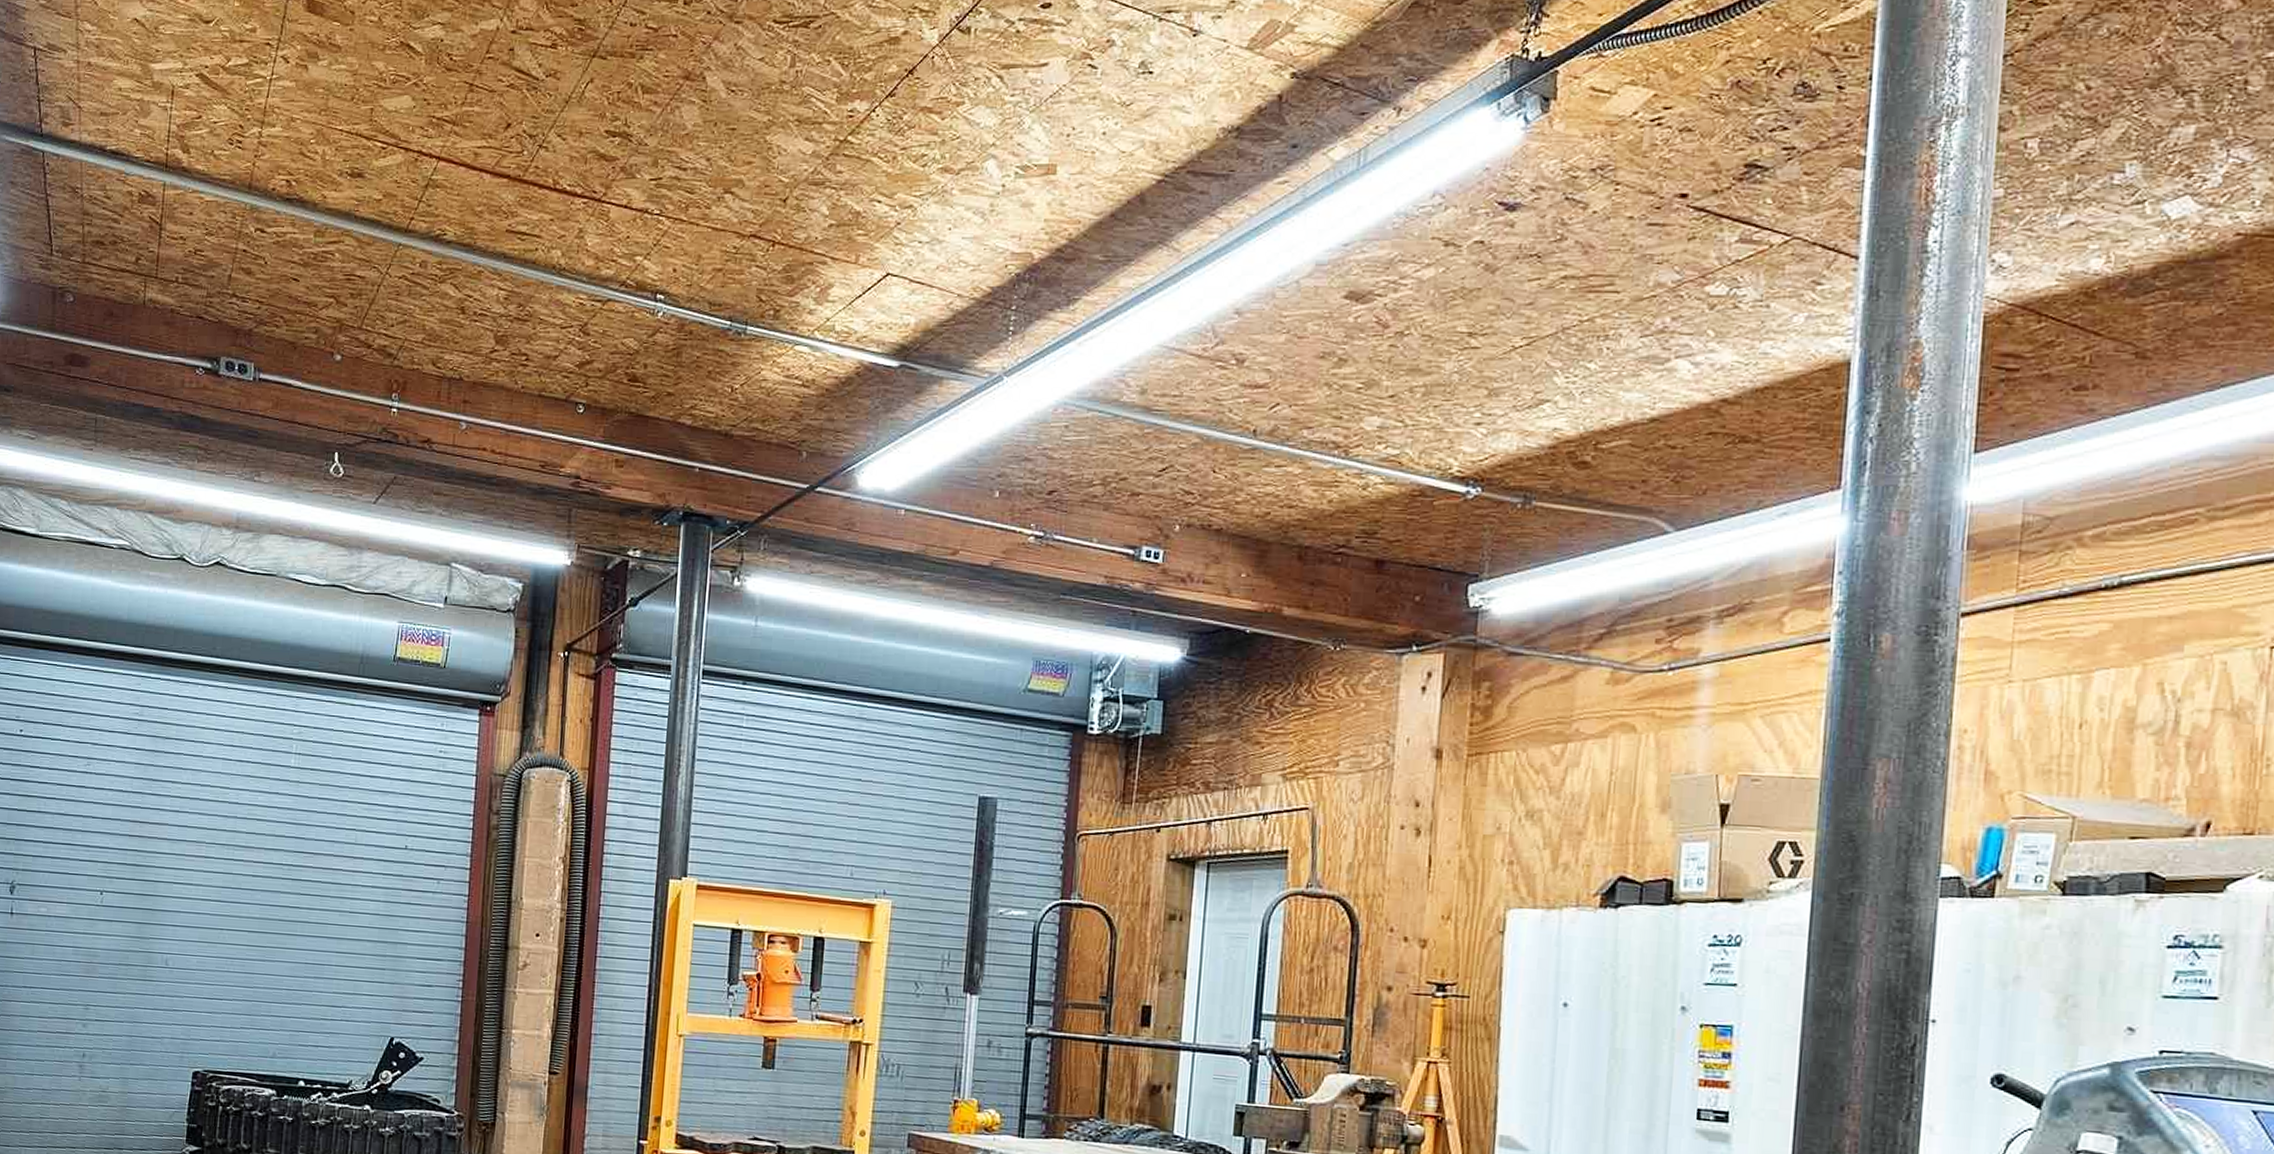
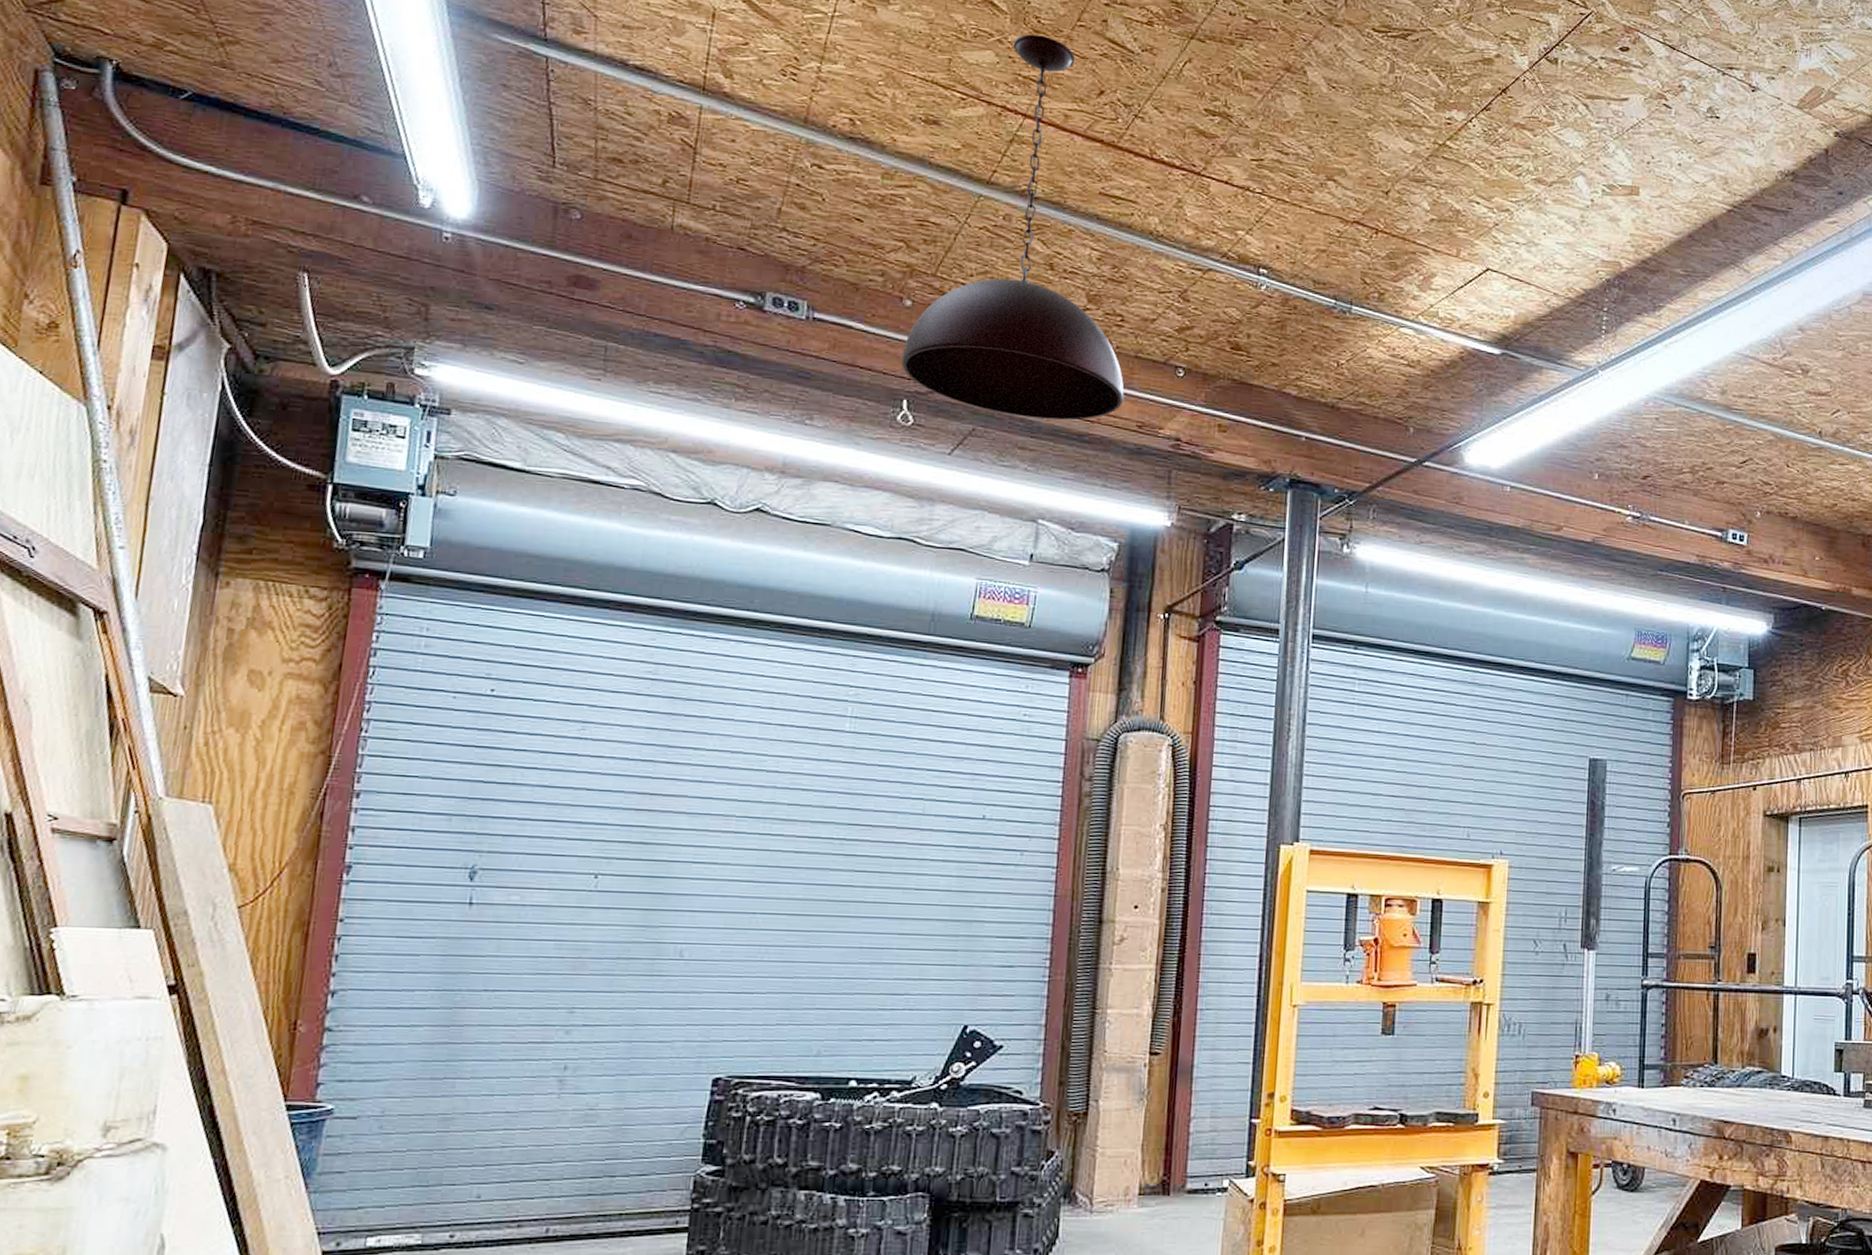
light fixture: none [332,73,529,464] -> present [900,34,1125,421]

